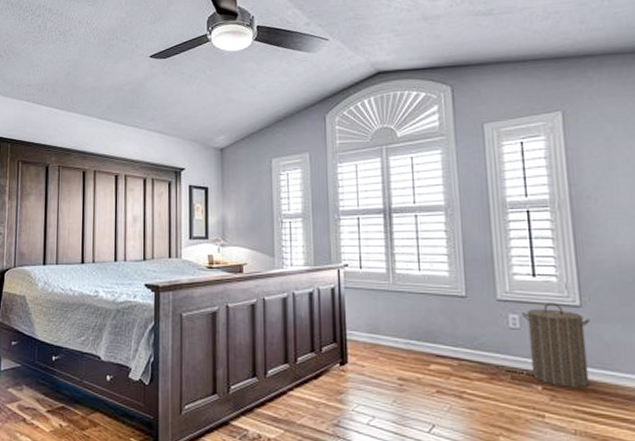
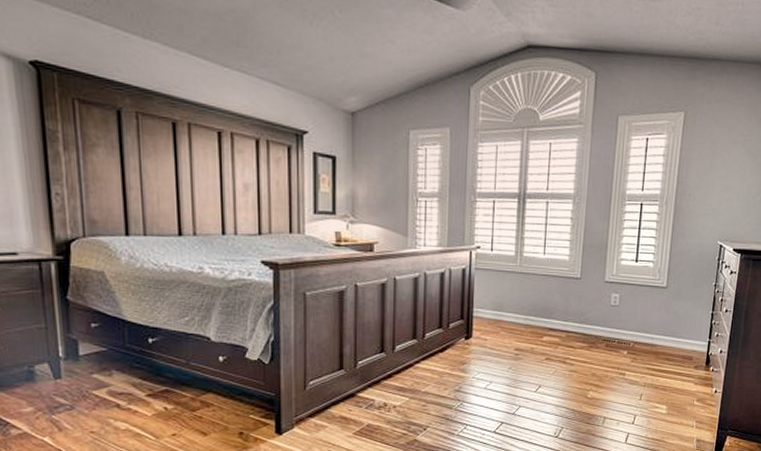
laundry hamper: present [522,302,590,388] -> none [621,284,671,352]

